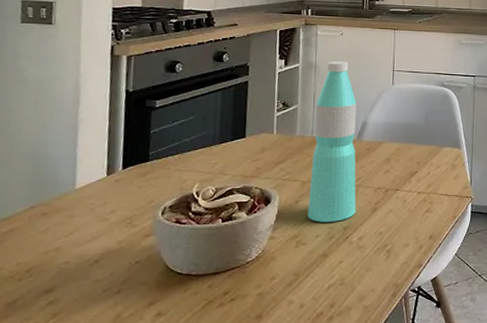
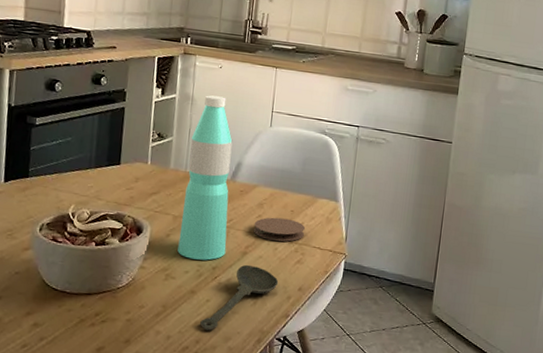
spoon: none [334,220,410,292] -> present [200,264,279,331]
coaster: none [382,170,432,193] -> present [254,217,305,242]

